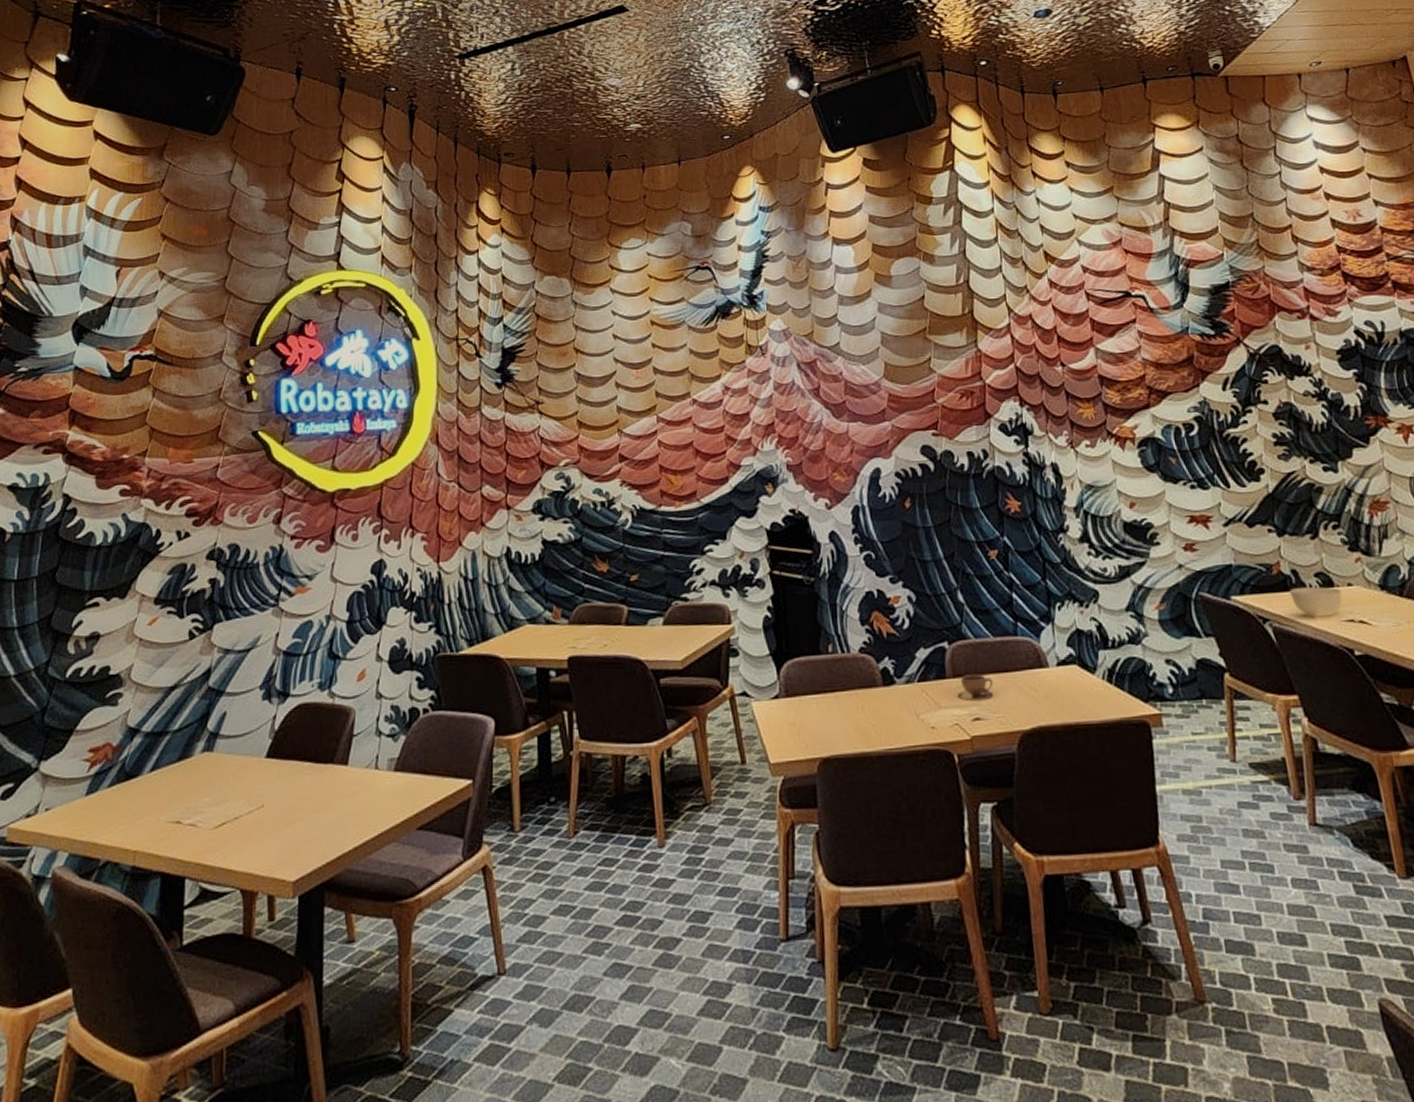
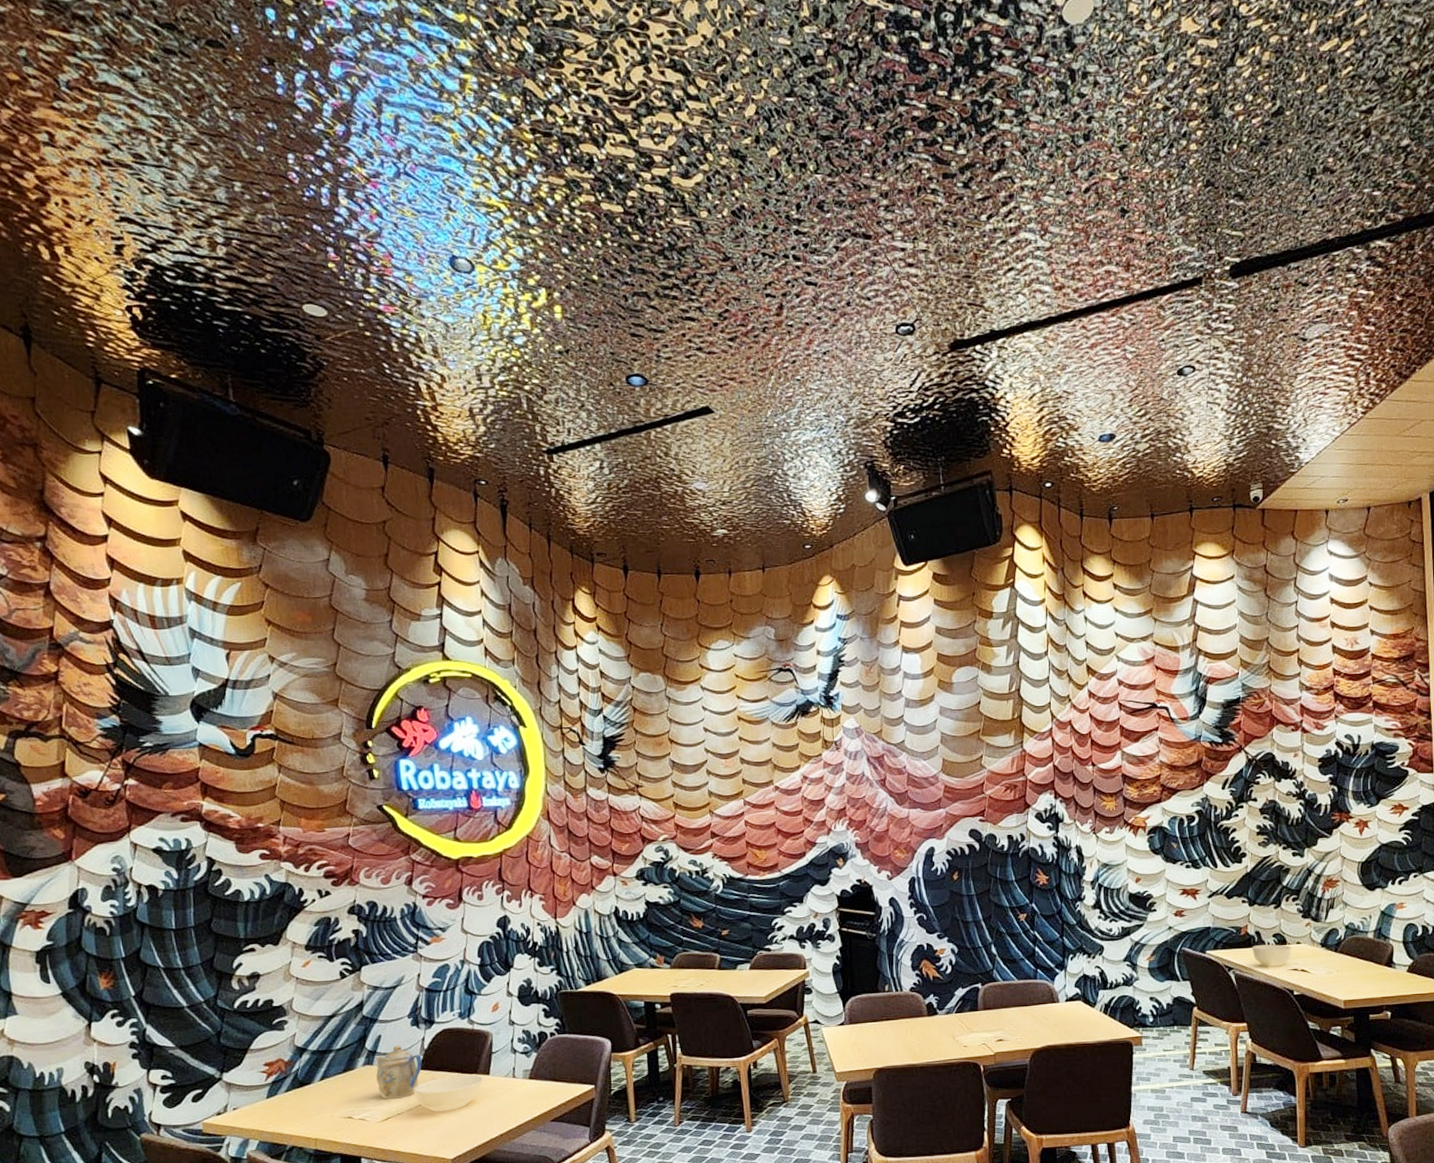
teapot: none [215,725,270,797] -> present [376,1045,422,1099]
bowl: none [257,765,339,815] -> present [413,1074,483,1112]
teacup: present [958,674,994,701] -> none [987,1007,1015,1027]

